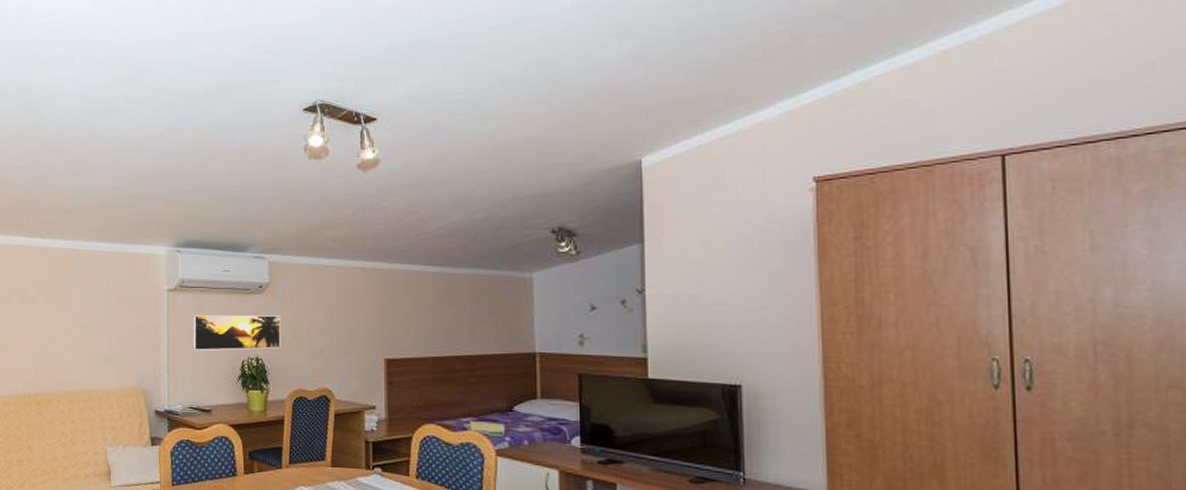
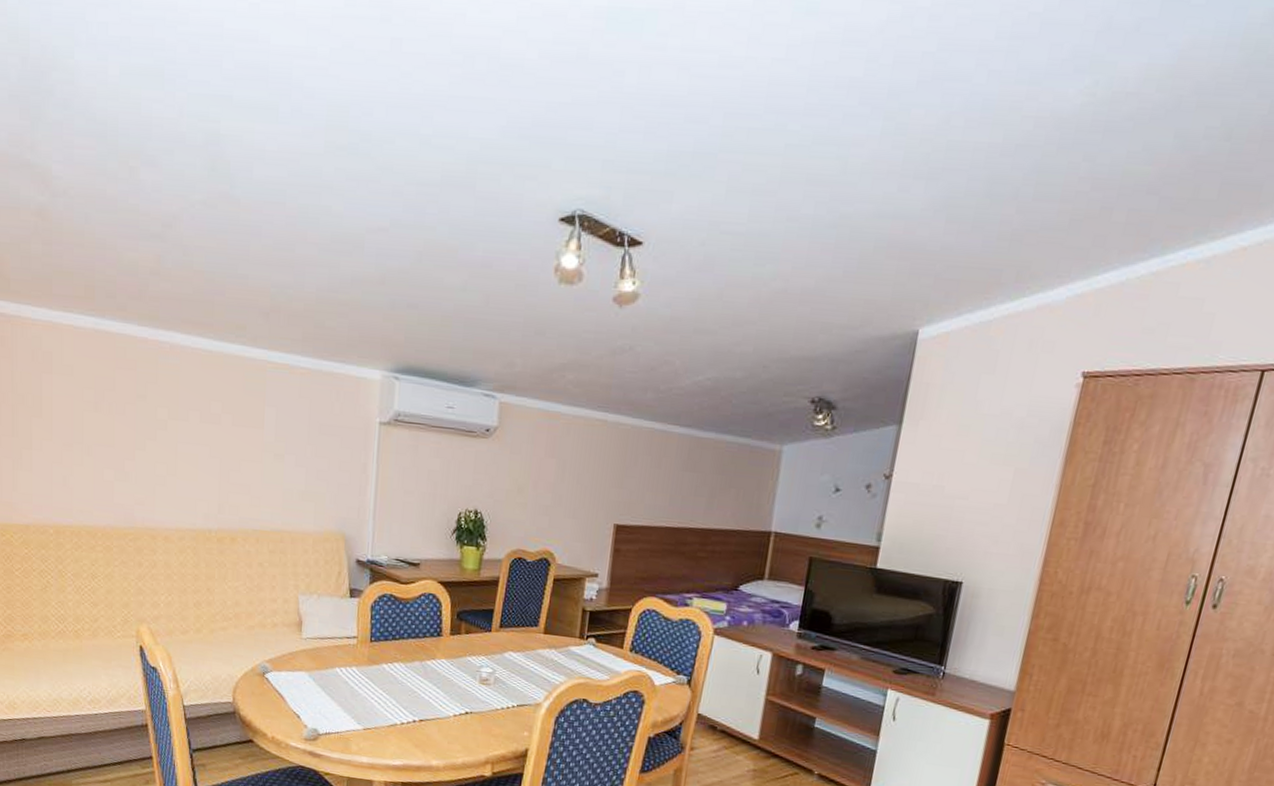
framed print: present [192,315,281,350] -> none [403,455,507,503]

